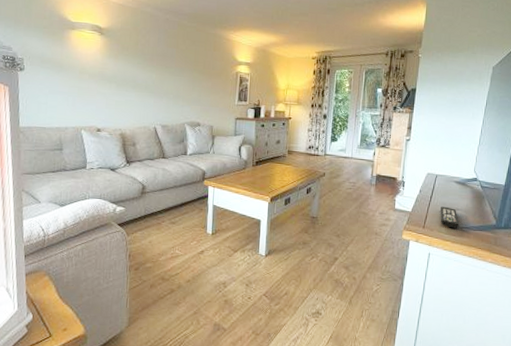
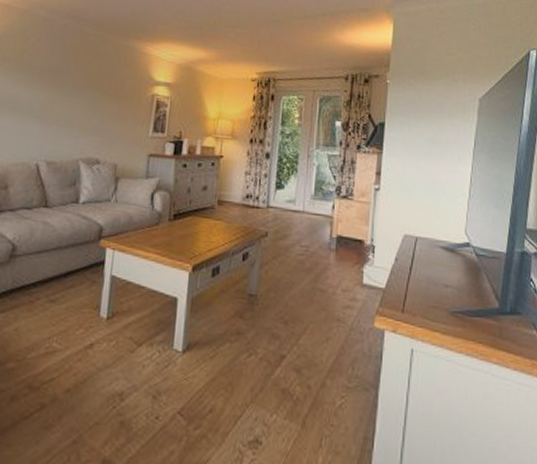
remote control: present [440,206,460,229] -> none [424,281,451,313]

